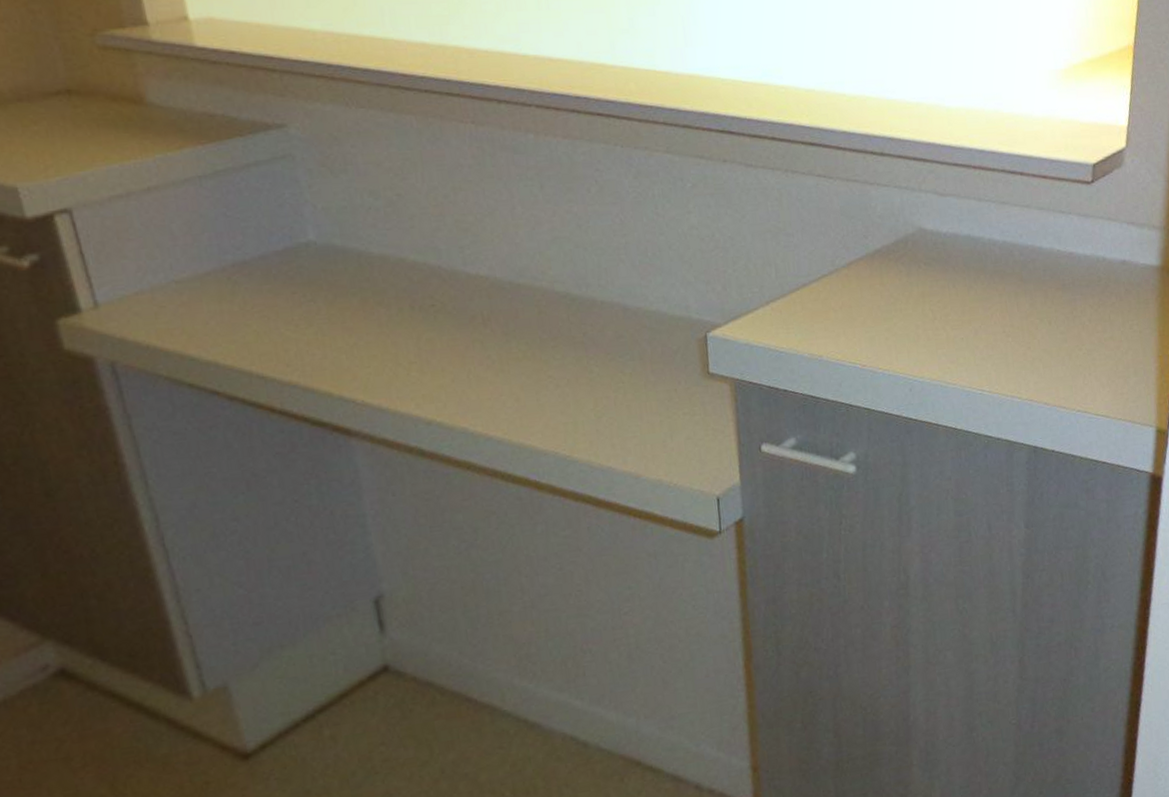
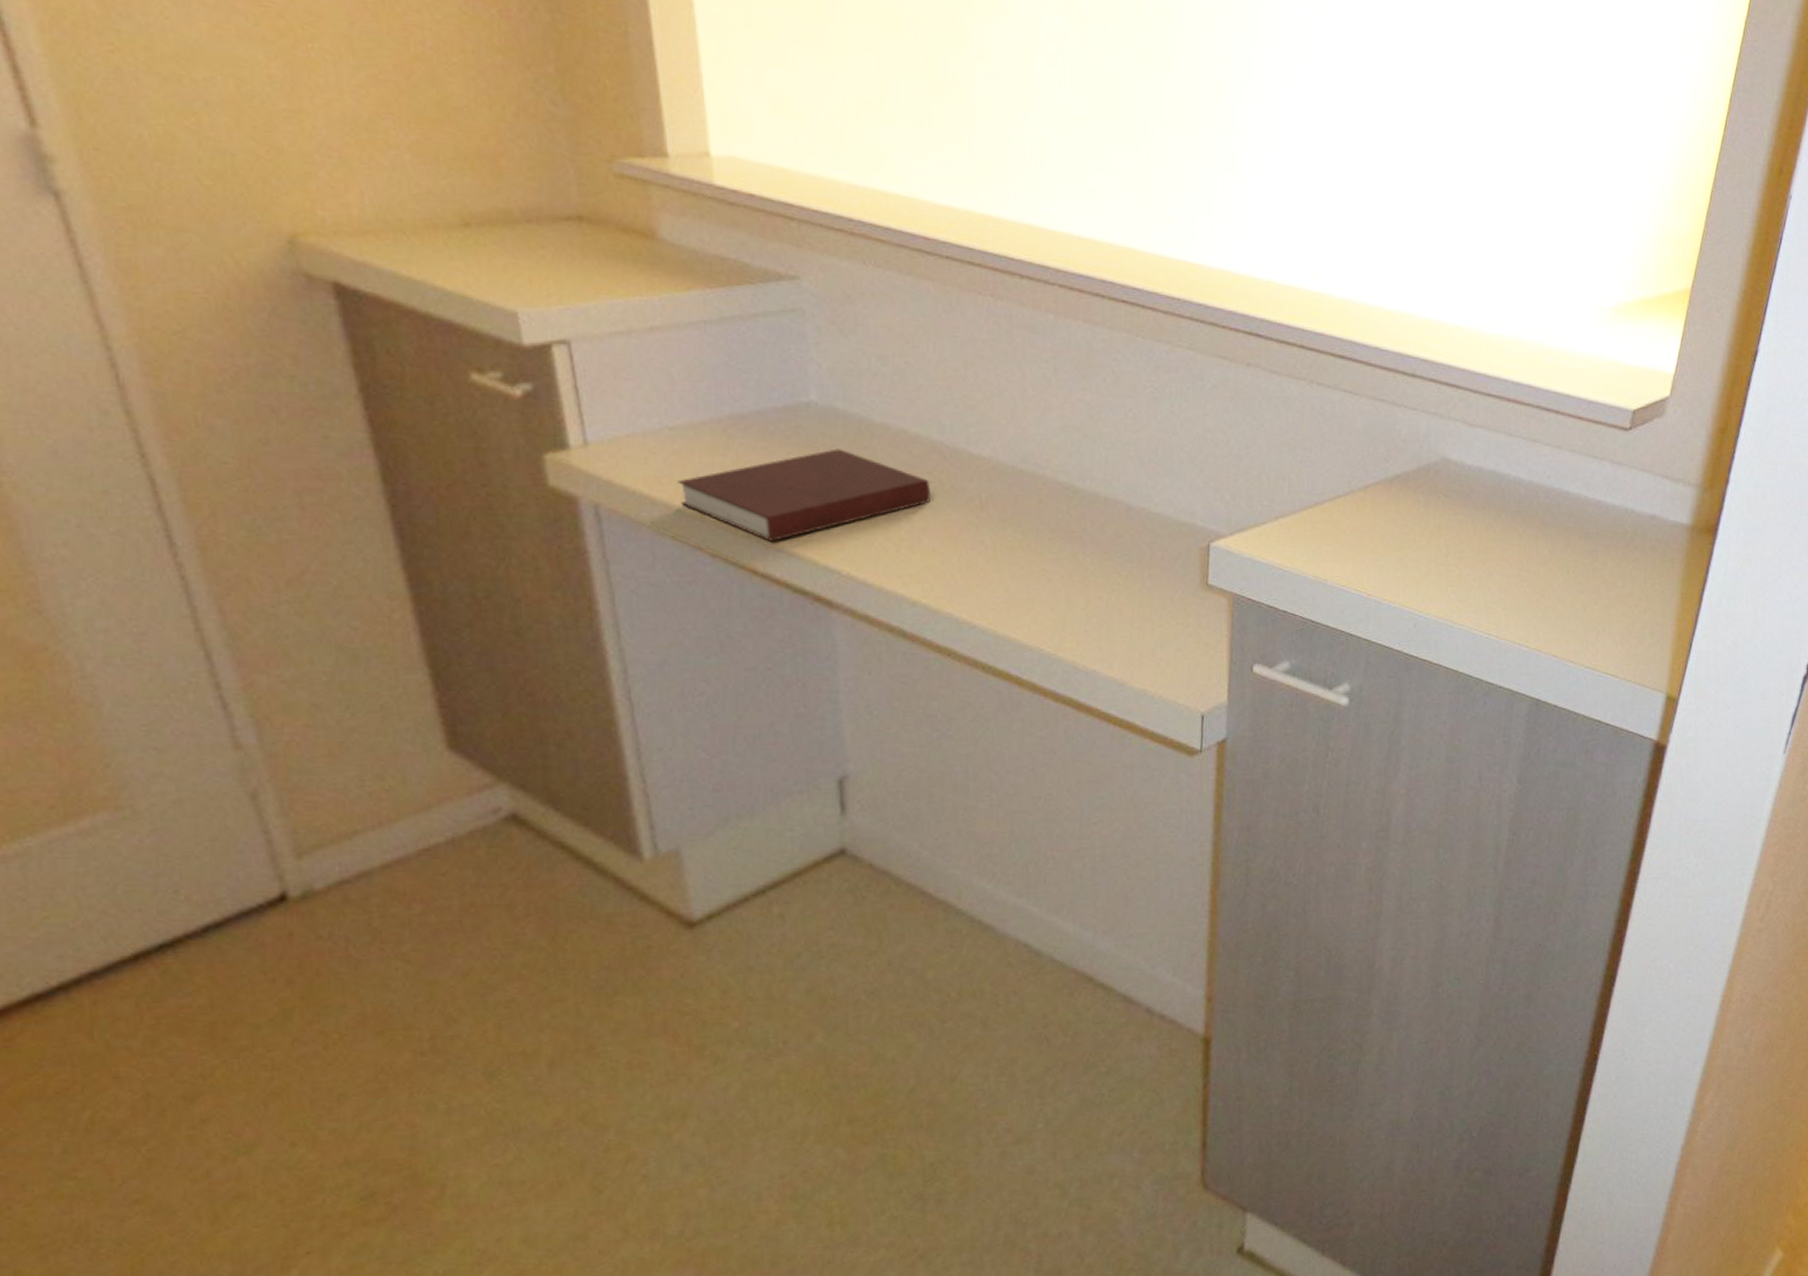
notebook: none [189,283,435,379] -> present [677,448,930,541]

